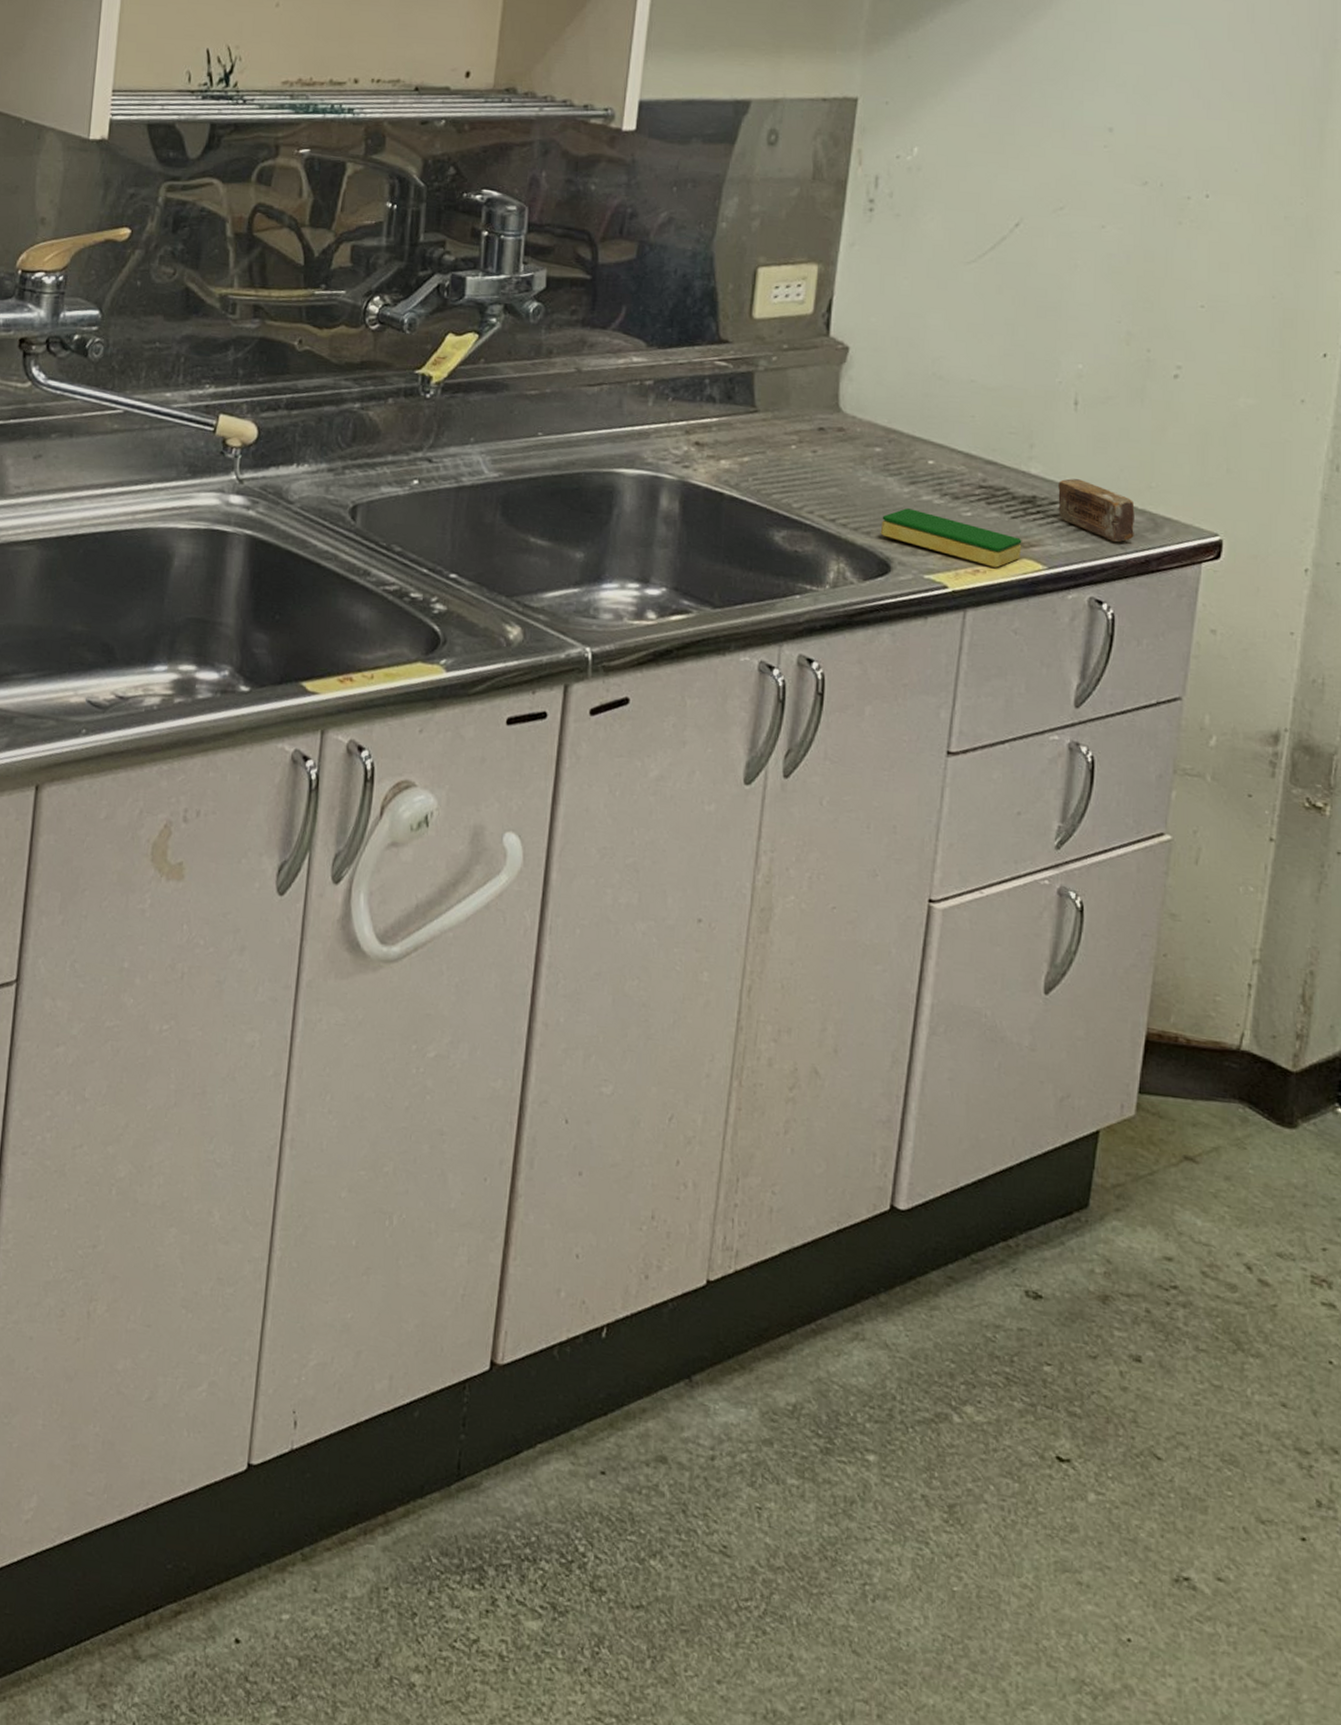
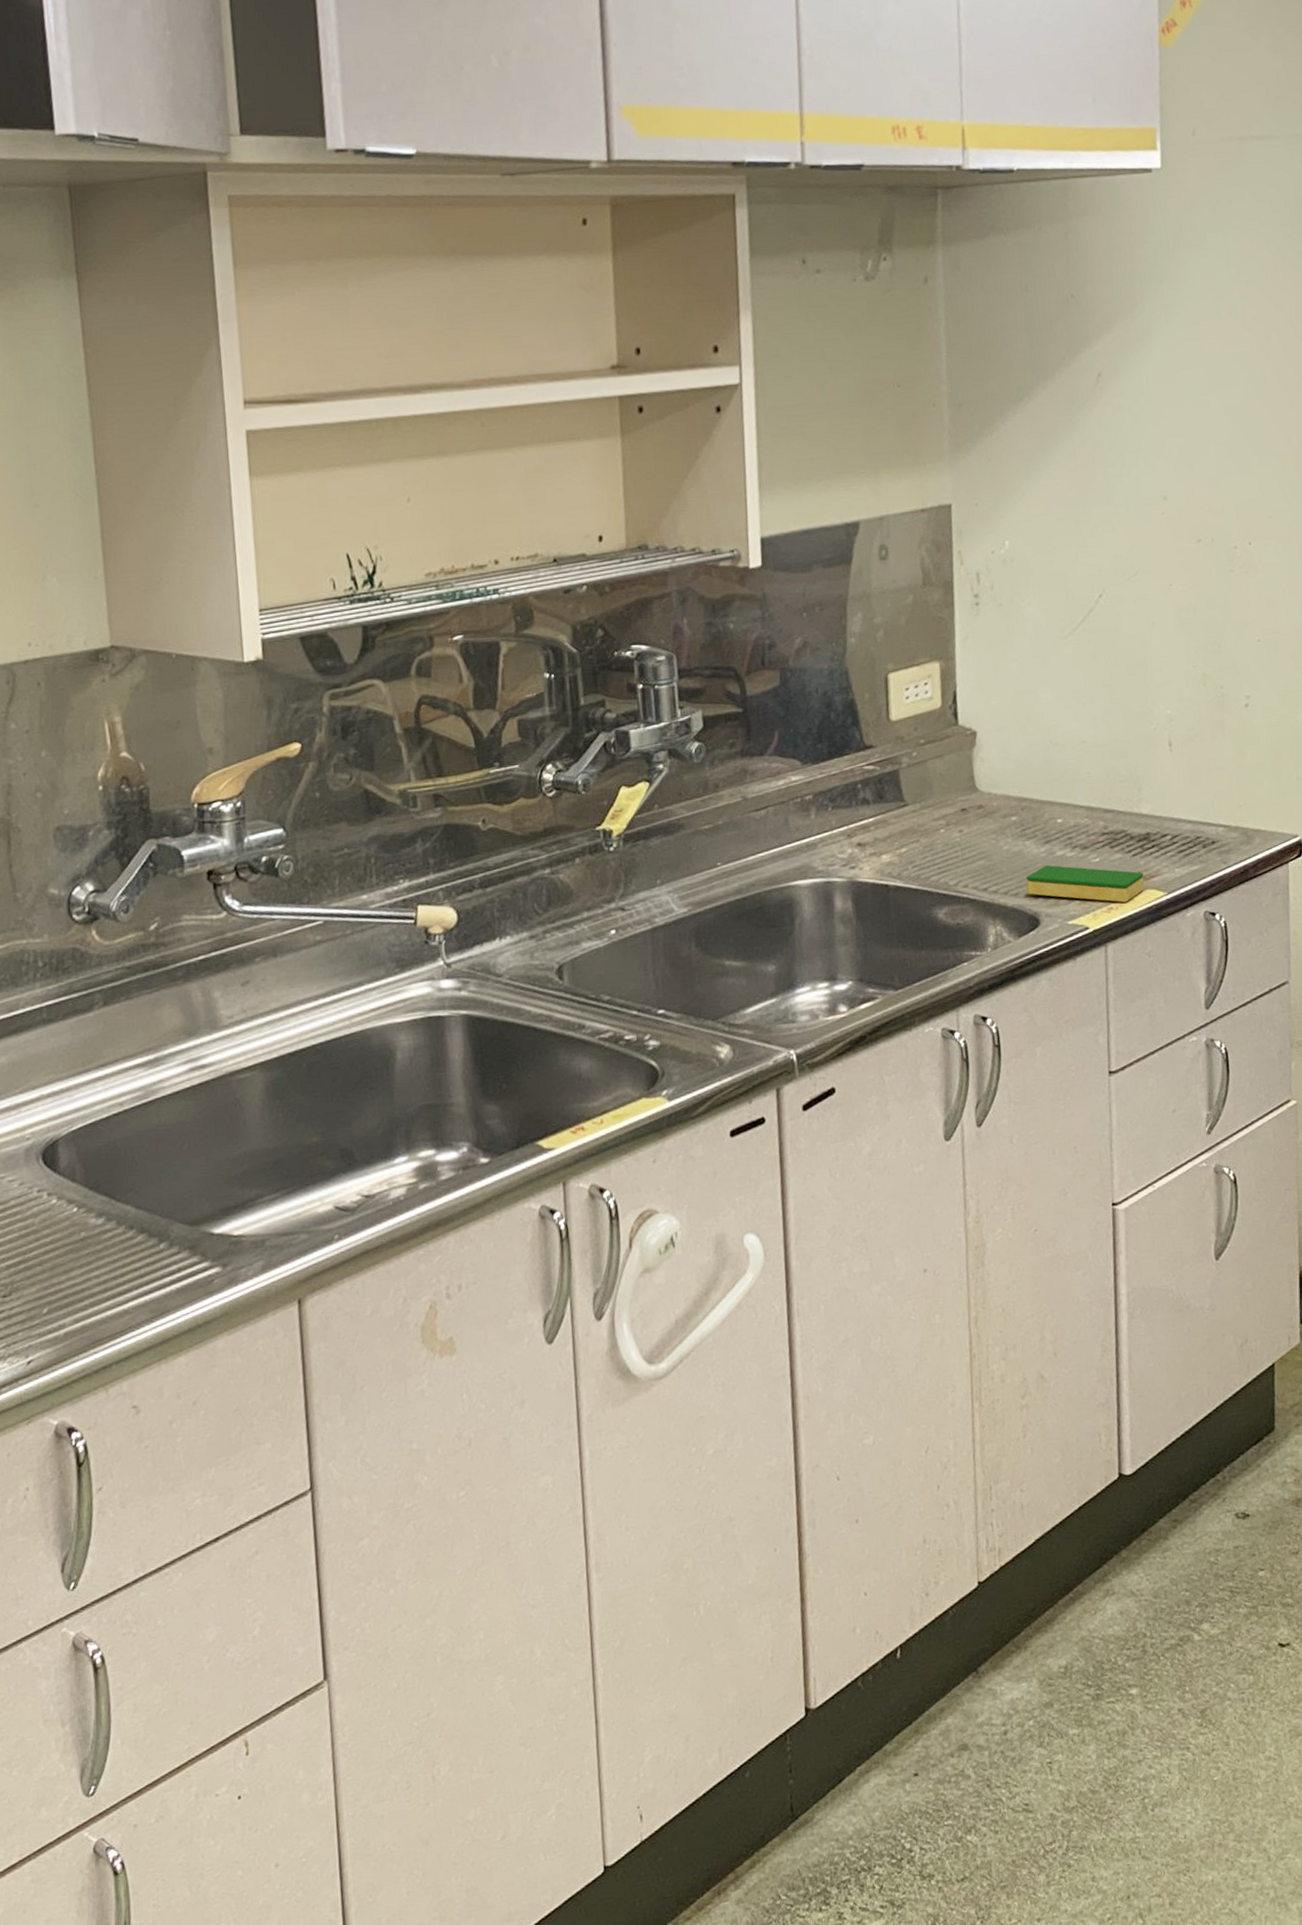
soap bar: present [1058,478,1135,542] -> none [1166,810,1232,860]

